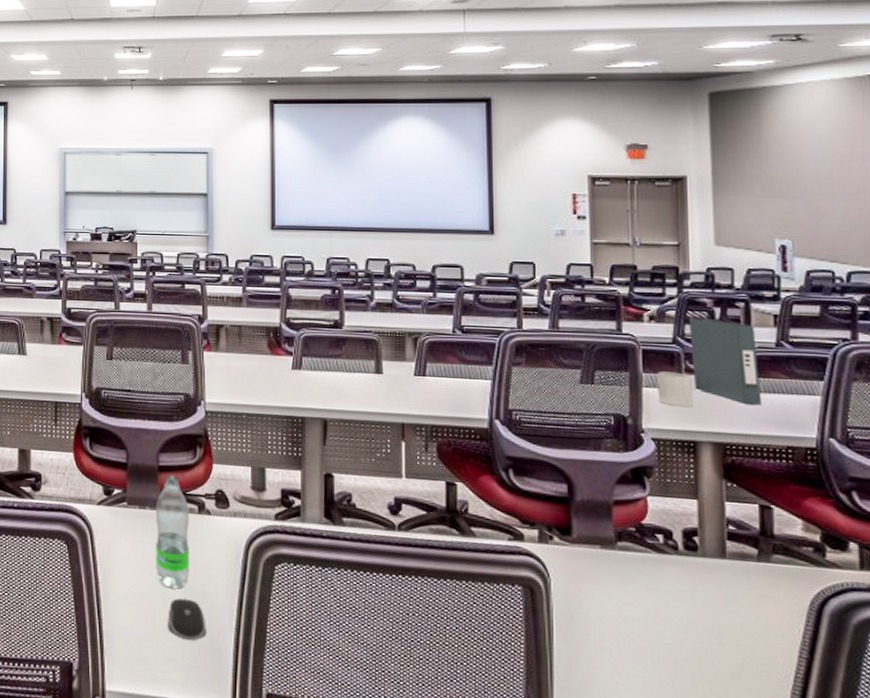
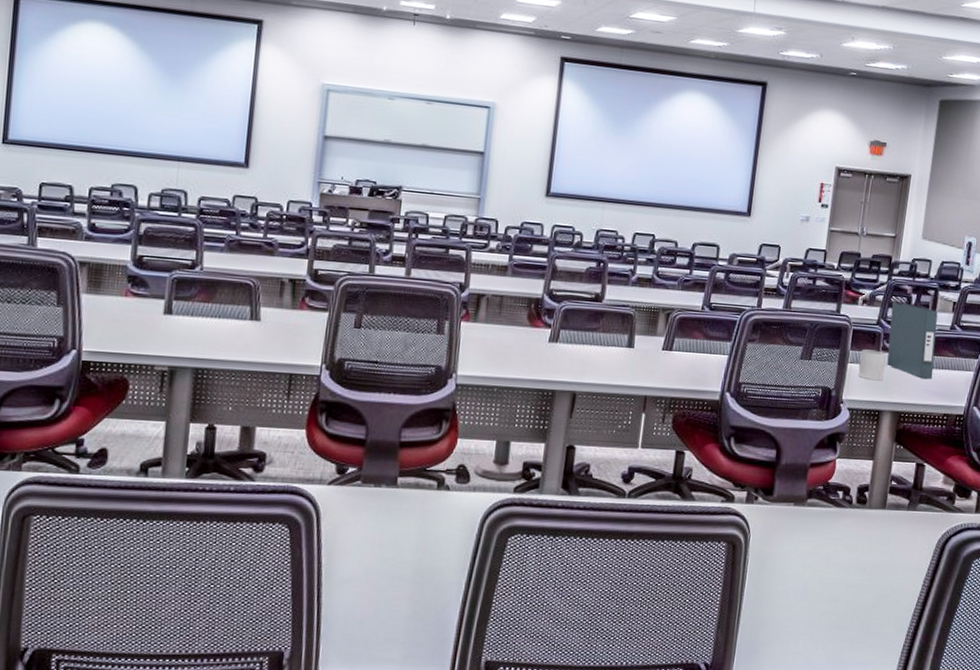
bottle: present [155,475,190,589] -> none [385,451,428,567]
computer mouse: present [168,598,206,640] -> none [392,575,433,617]

